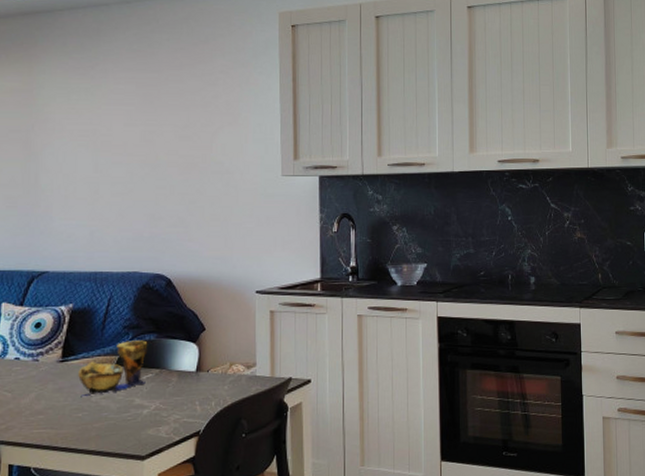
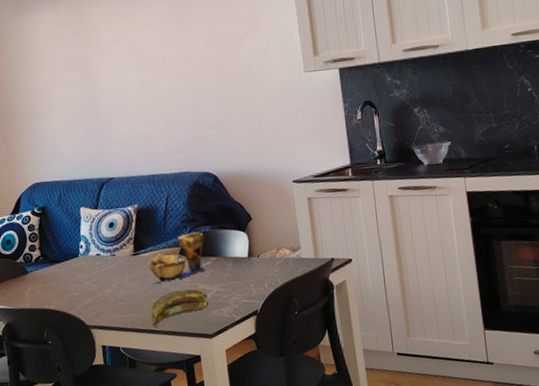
banana: none [74,404,145,447] -> present [151,289,209,328]

